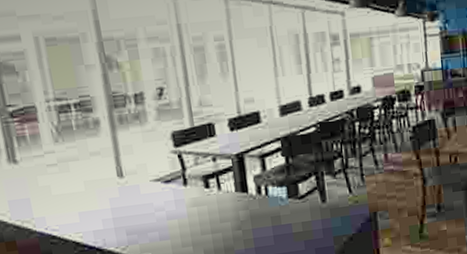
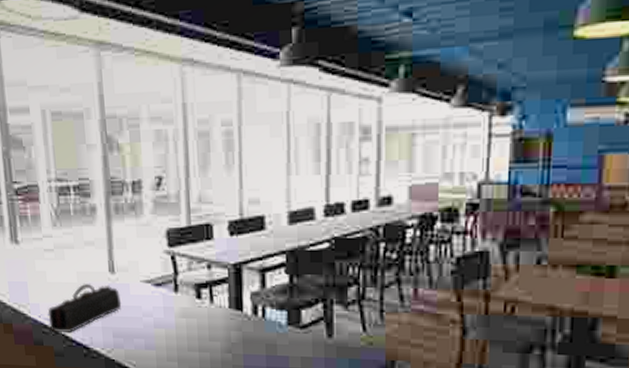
pencil case: none [54,188,133,241] -> present [47,283,122,332]

